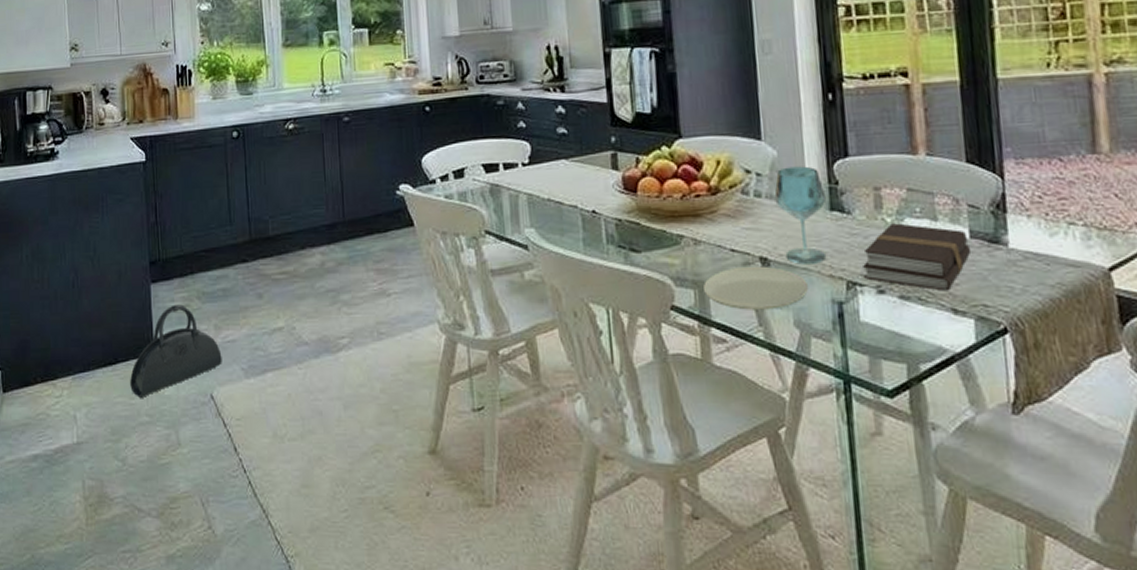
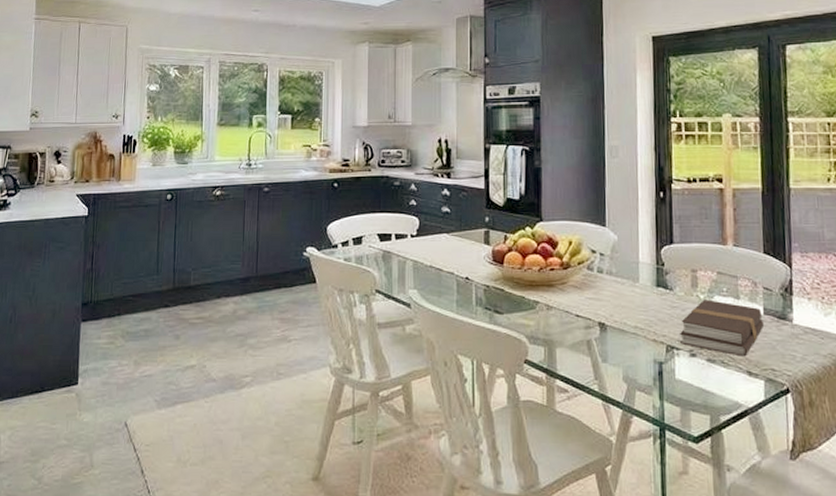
handbag: present [130,304,222,398] -> none [53,341,139,423]
plate: present [703,266,809,310] -> none [552,329,637,366]
wine glass: present [774,166,827,264] -> none [613,249,654,330]

